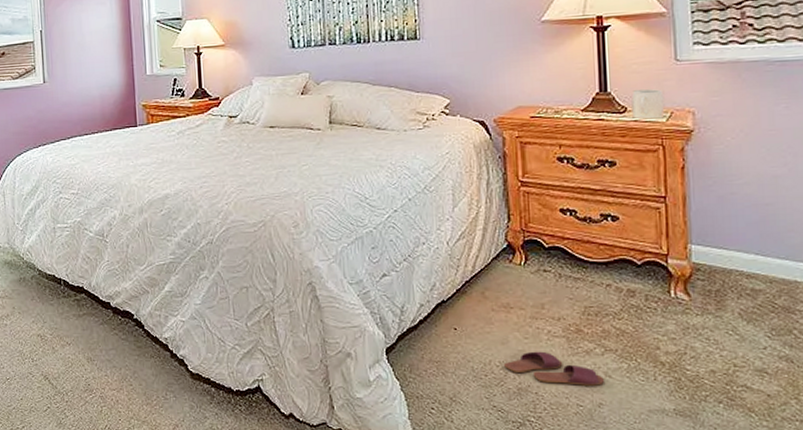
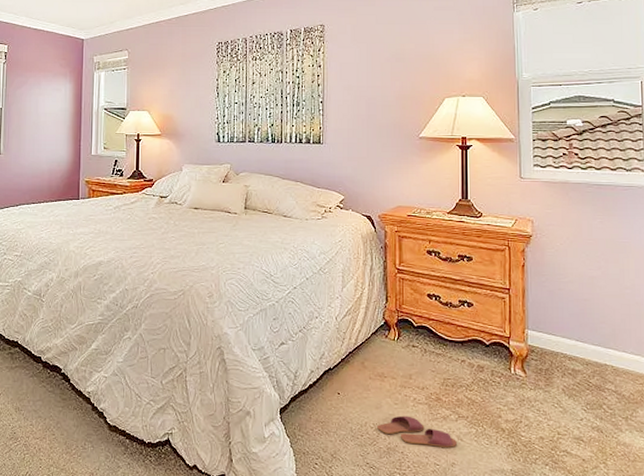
mug: present [631,89,665,121] -> none [486,200,511,225]

